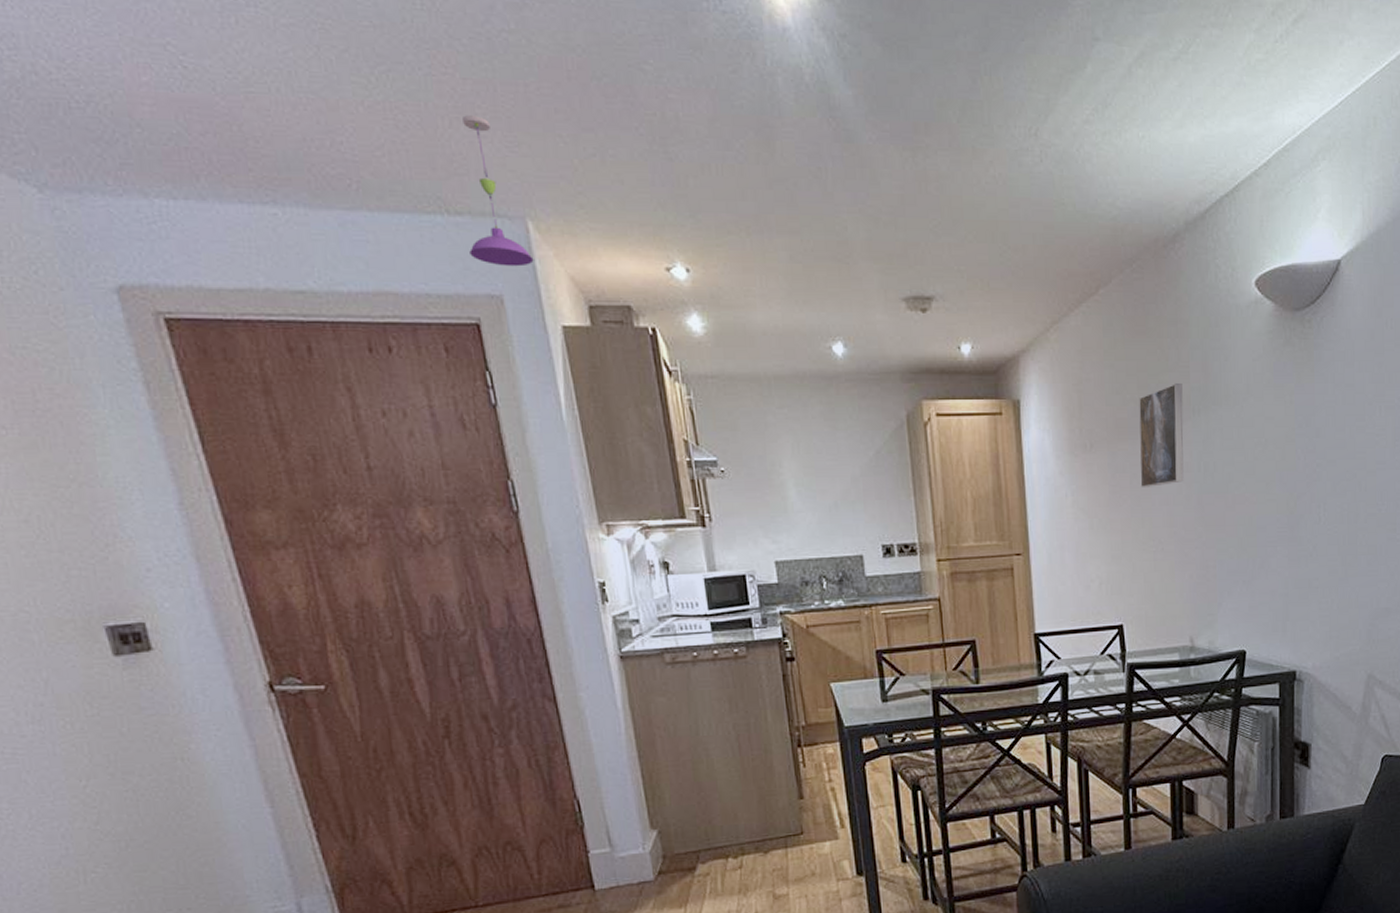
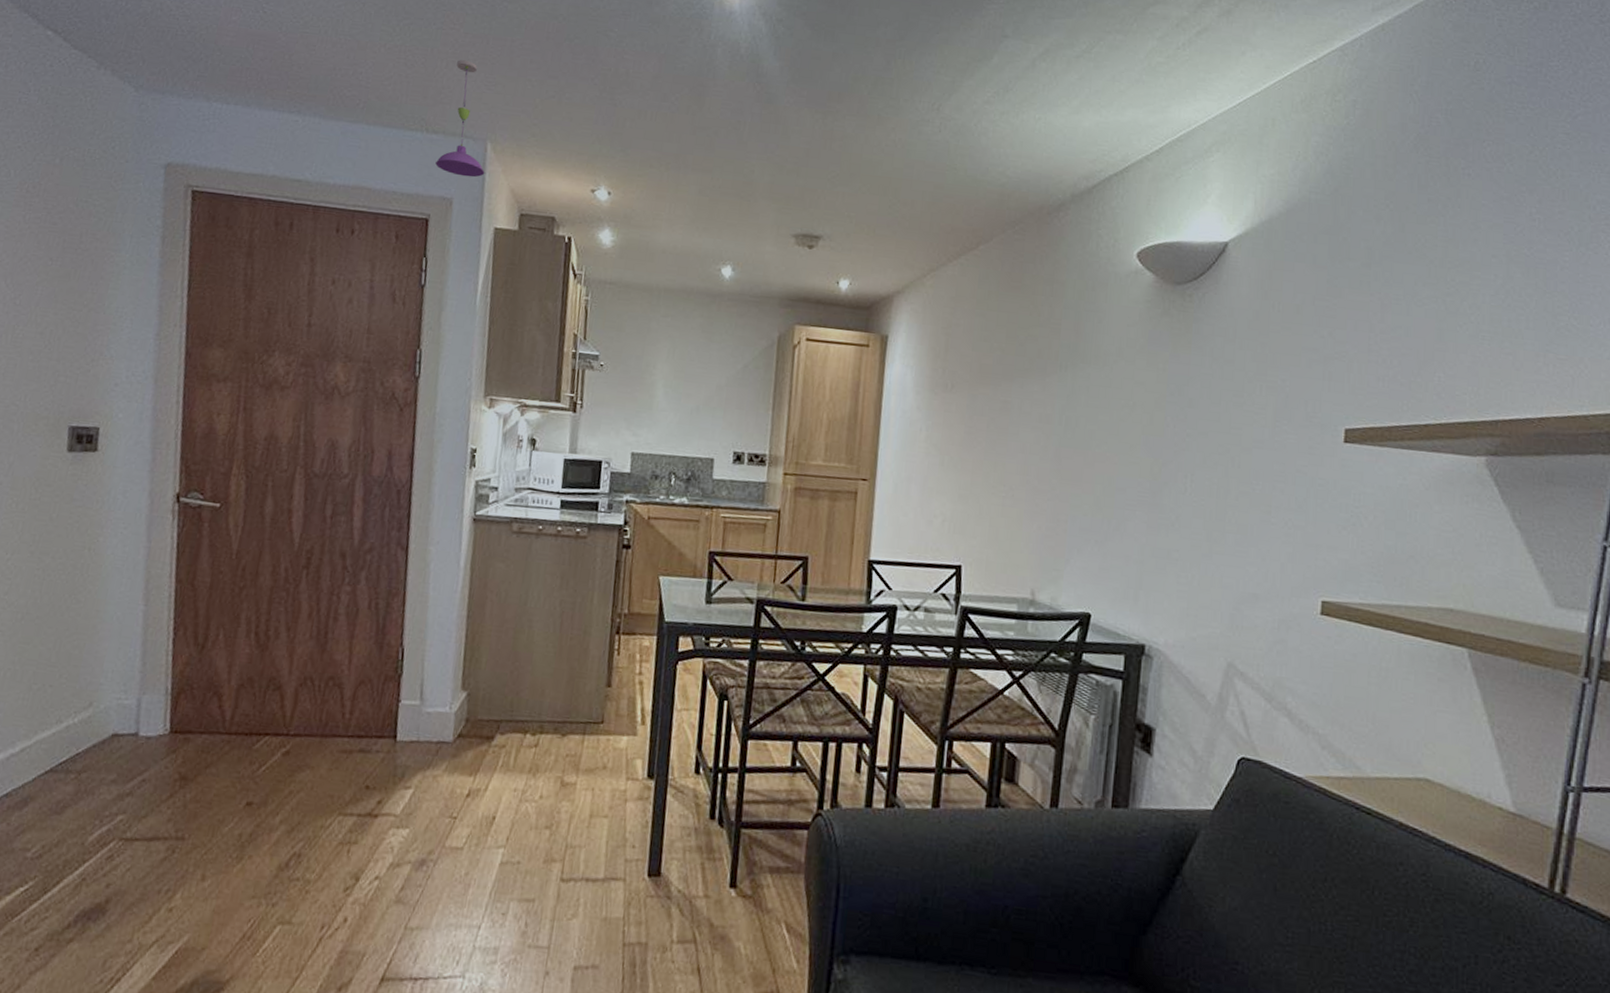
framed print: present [1139,382,1184,487] -> none [997,337,1052,434]

